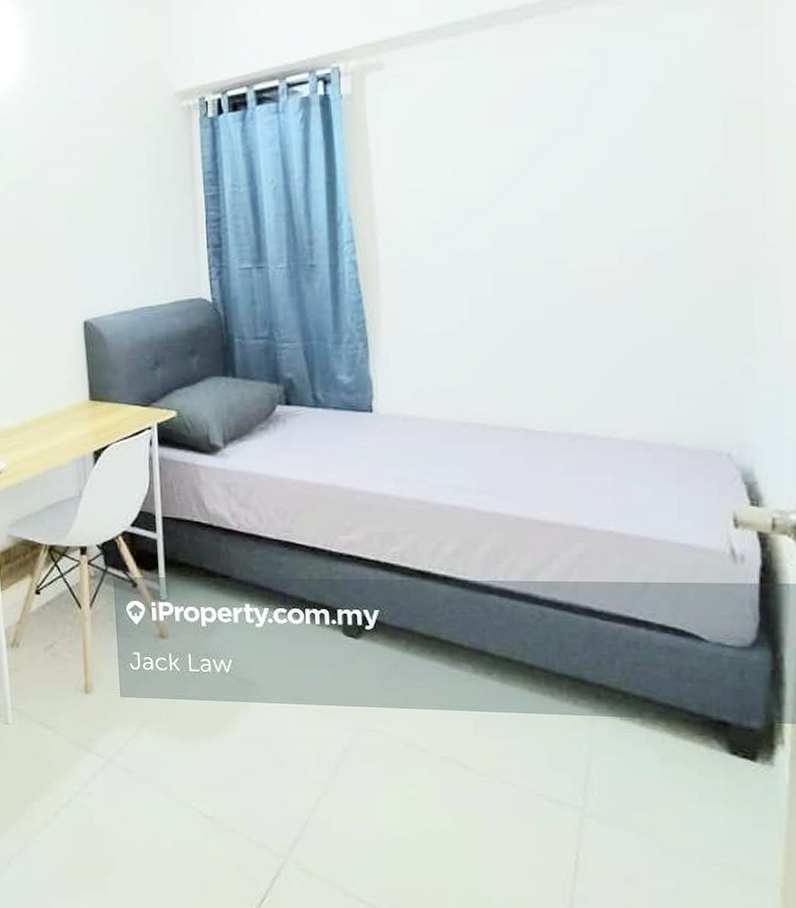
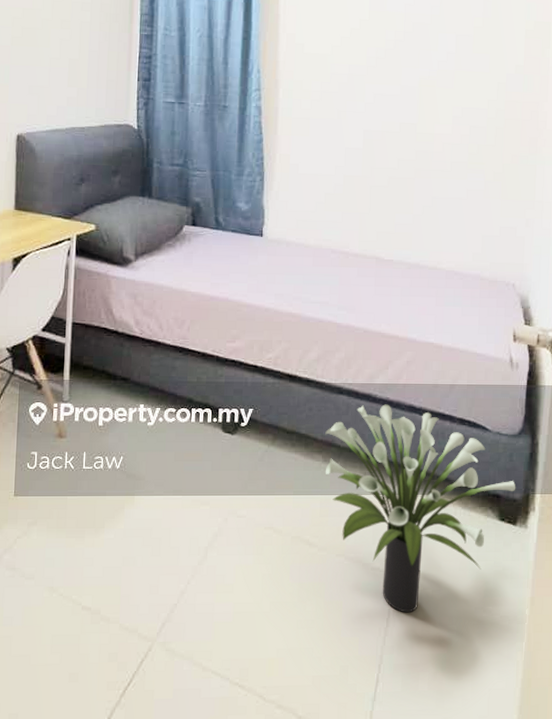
potted plant: none [473,606,753,857] -> present [325,404,516,613]

